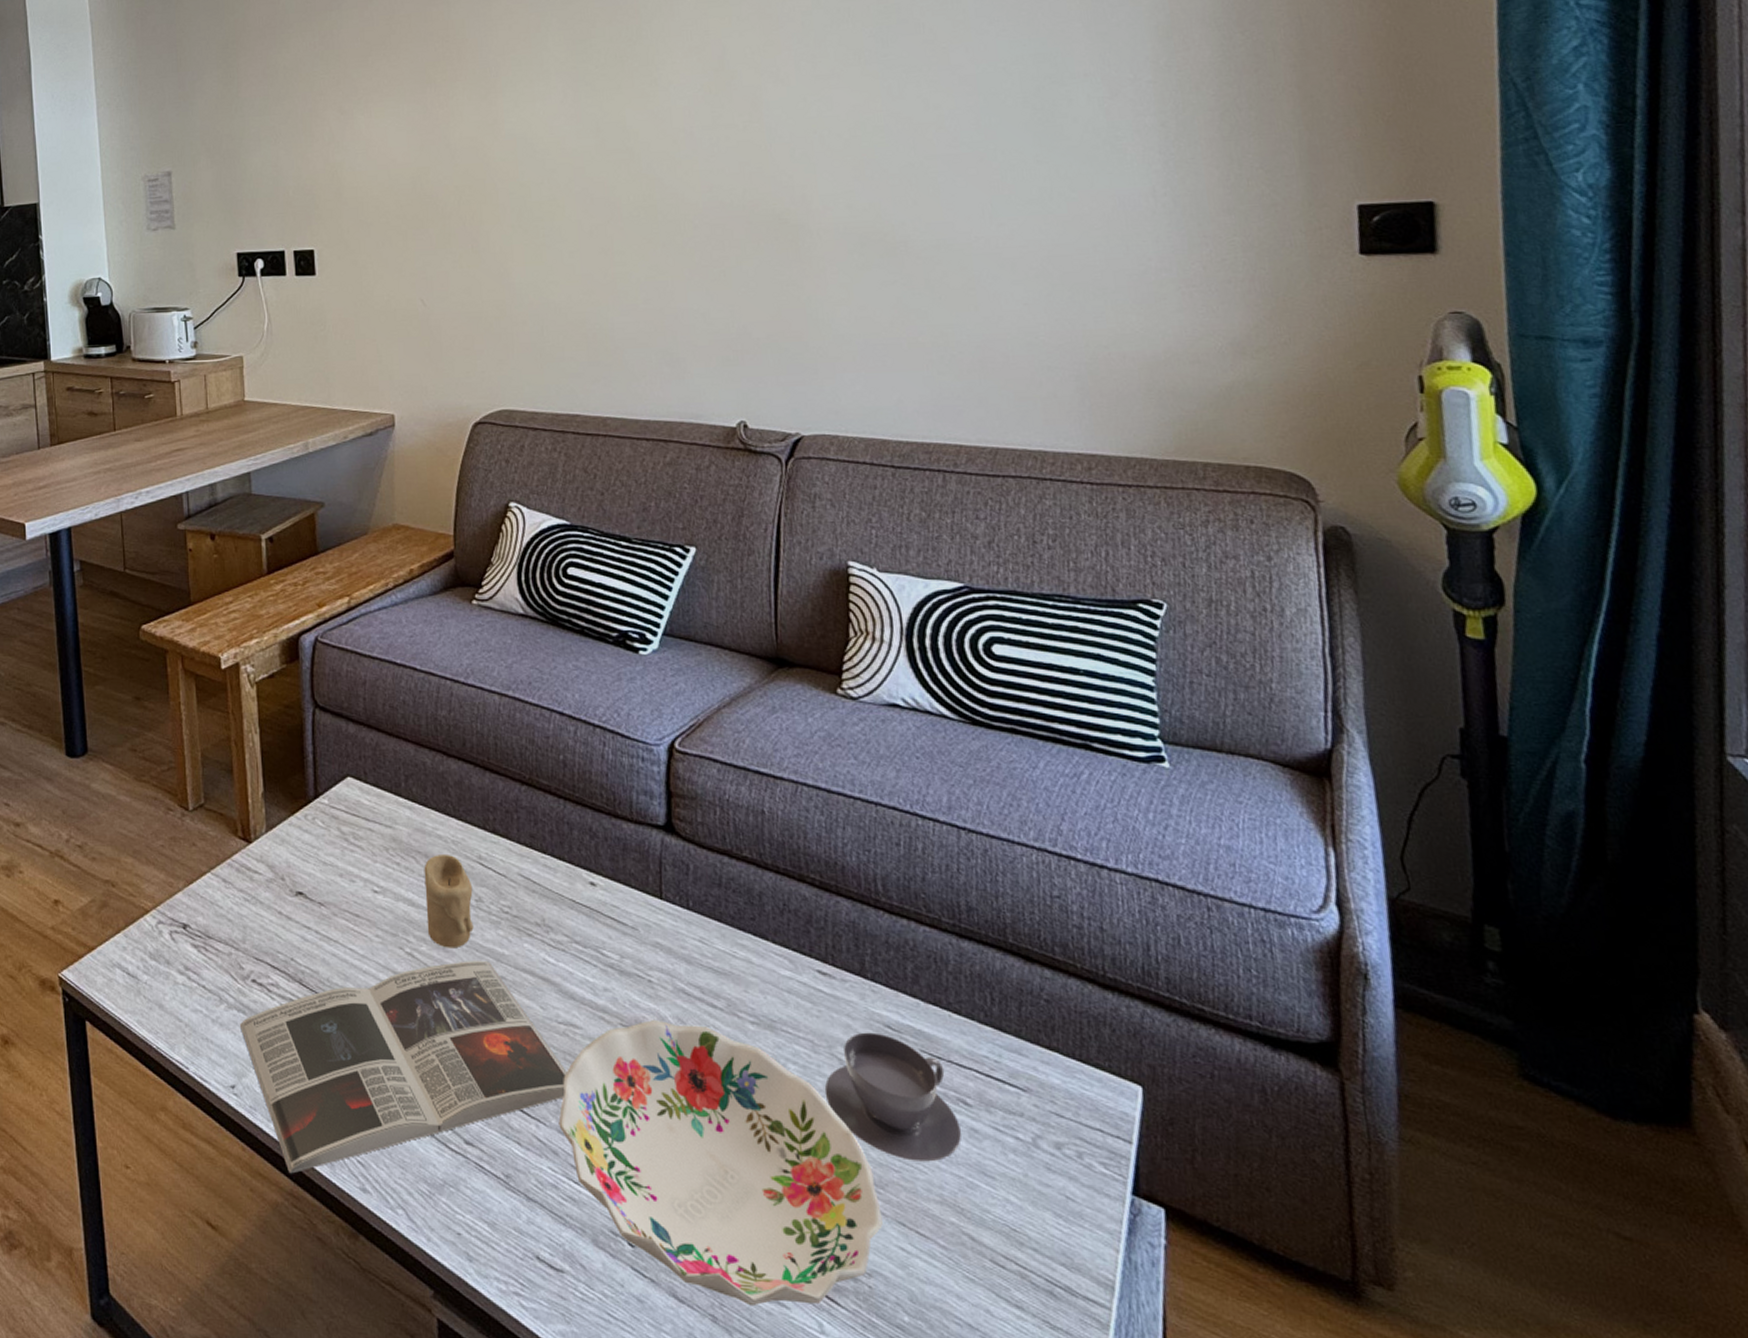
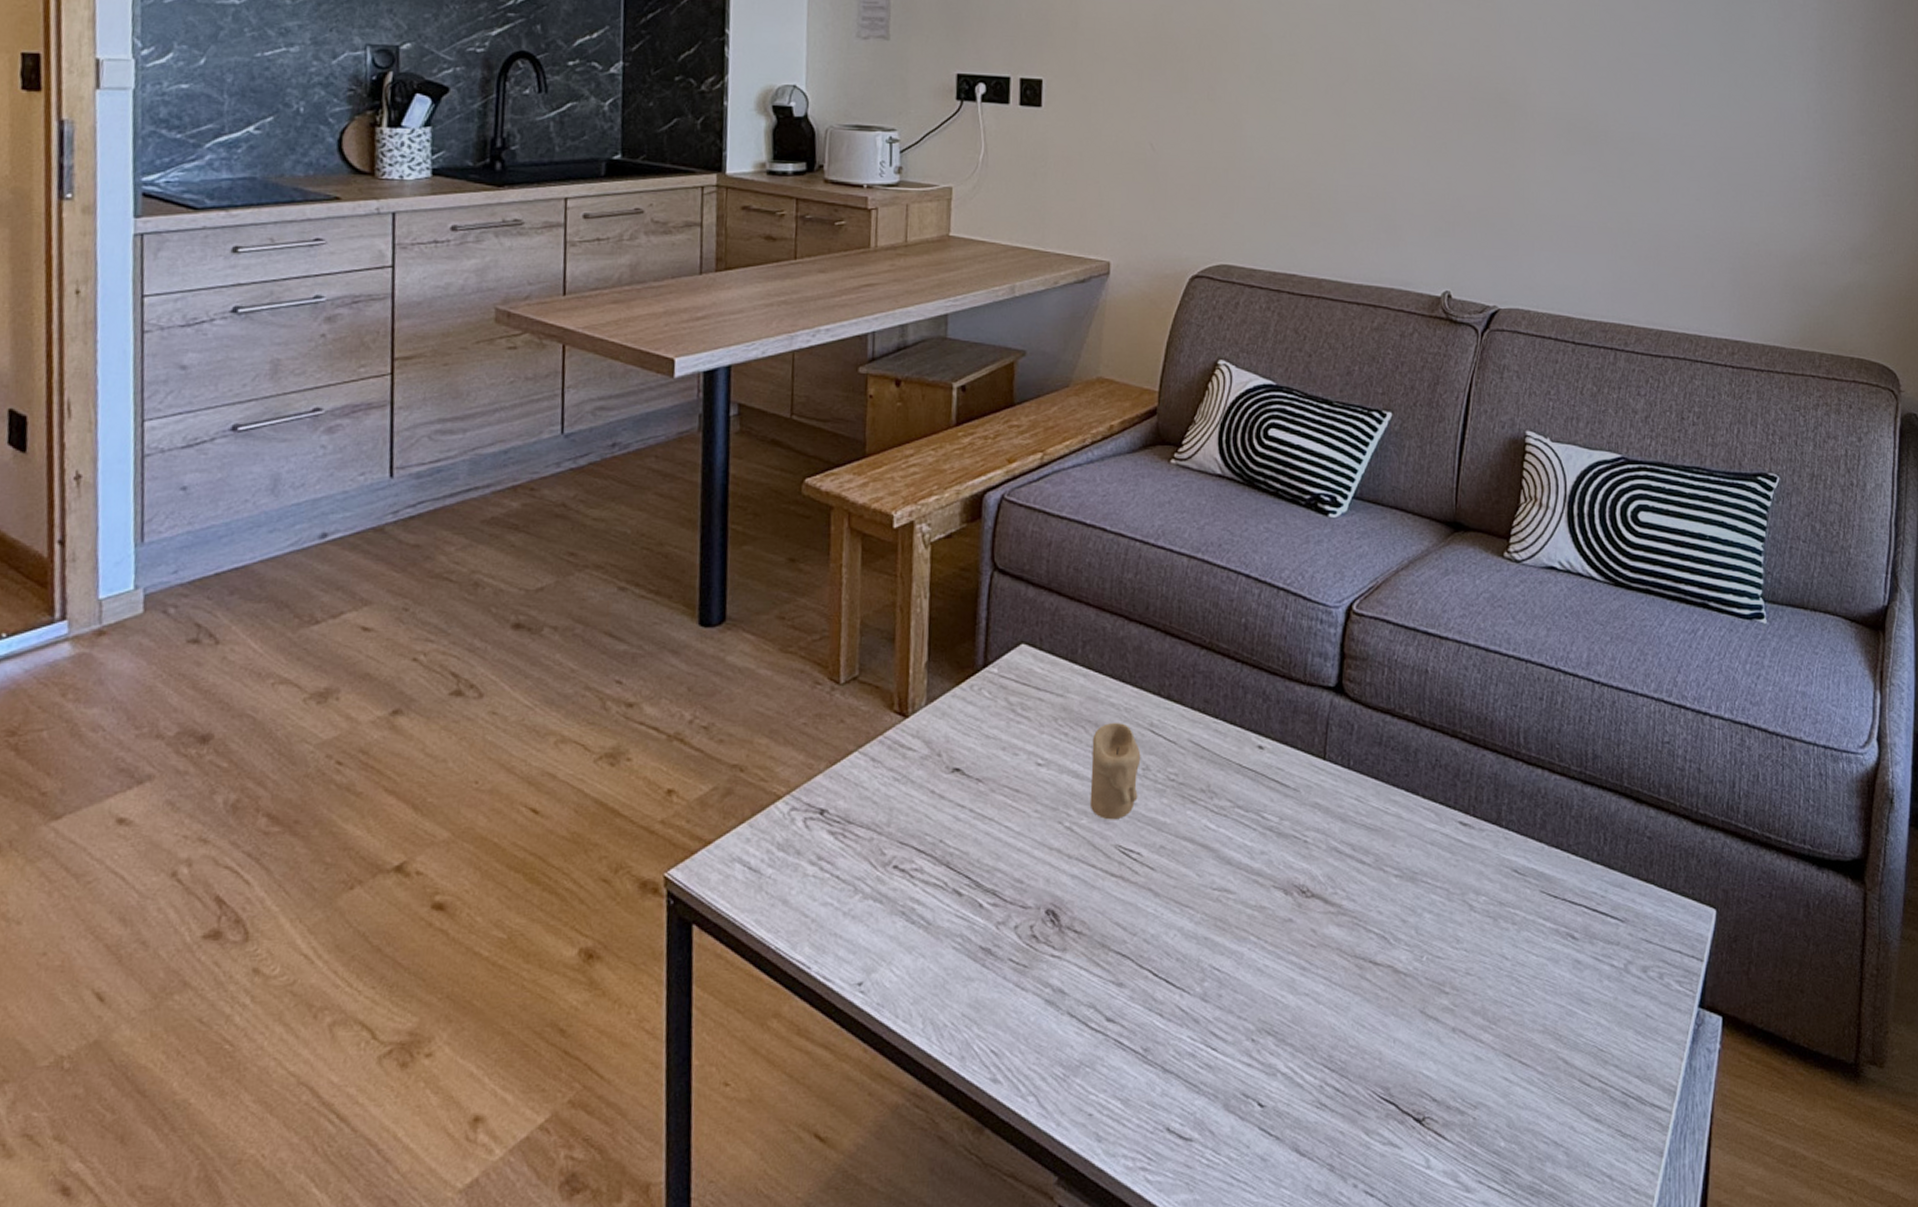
magazine: present [239,960,567,1174] -> none [874,830,1216,1072]
decorative bowl: present [558,1020,883,1307] -> none [1202,880,1492,1151]
teacup: present [824,1032,962,1162] -> none [1454,877,1568,996]

